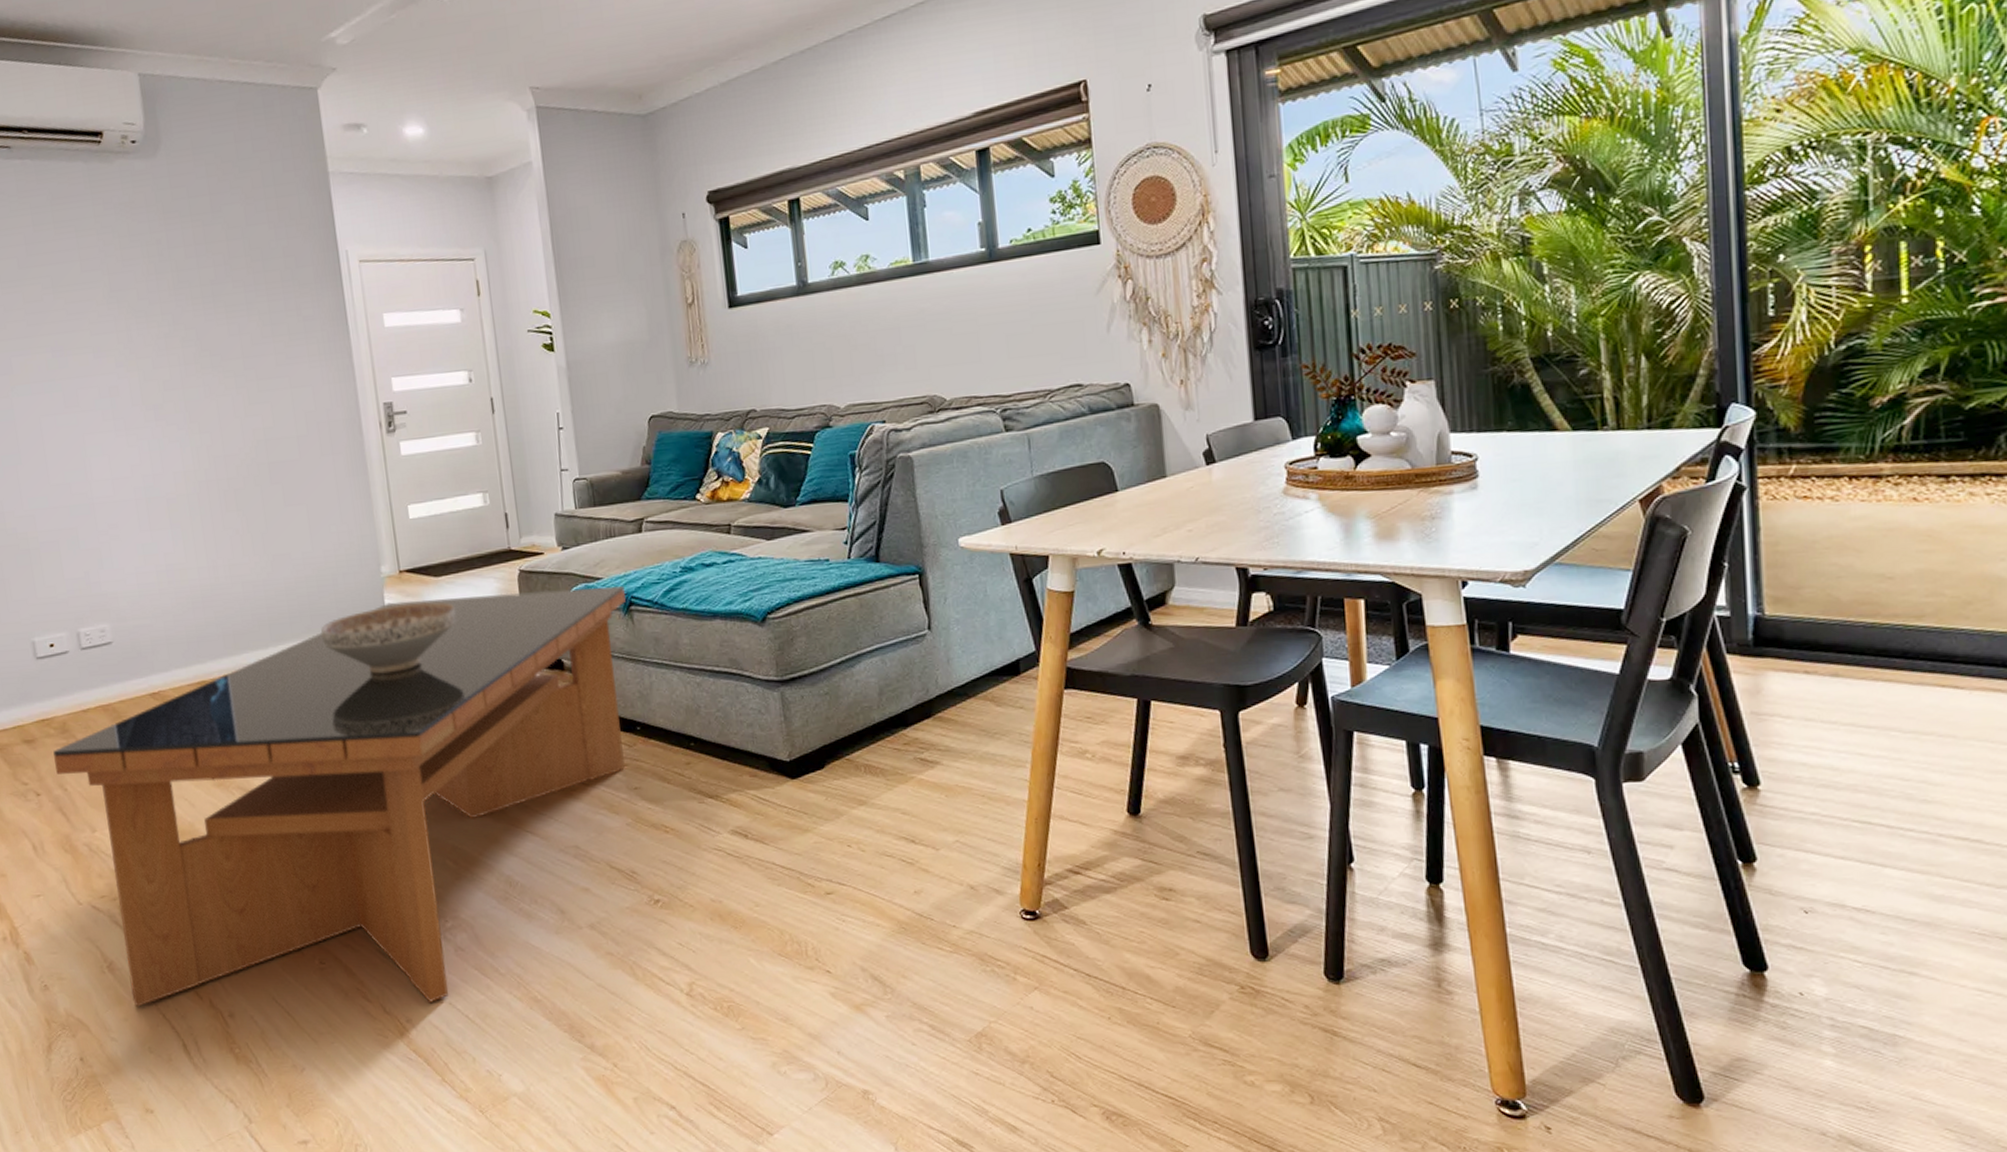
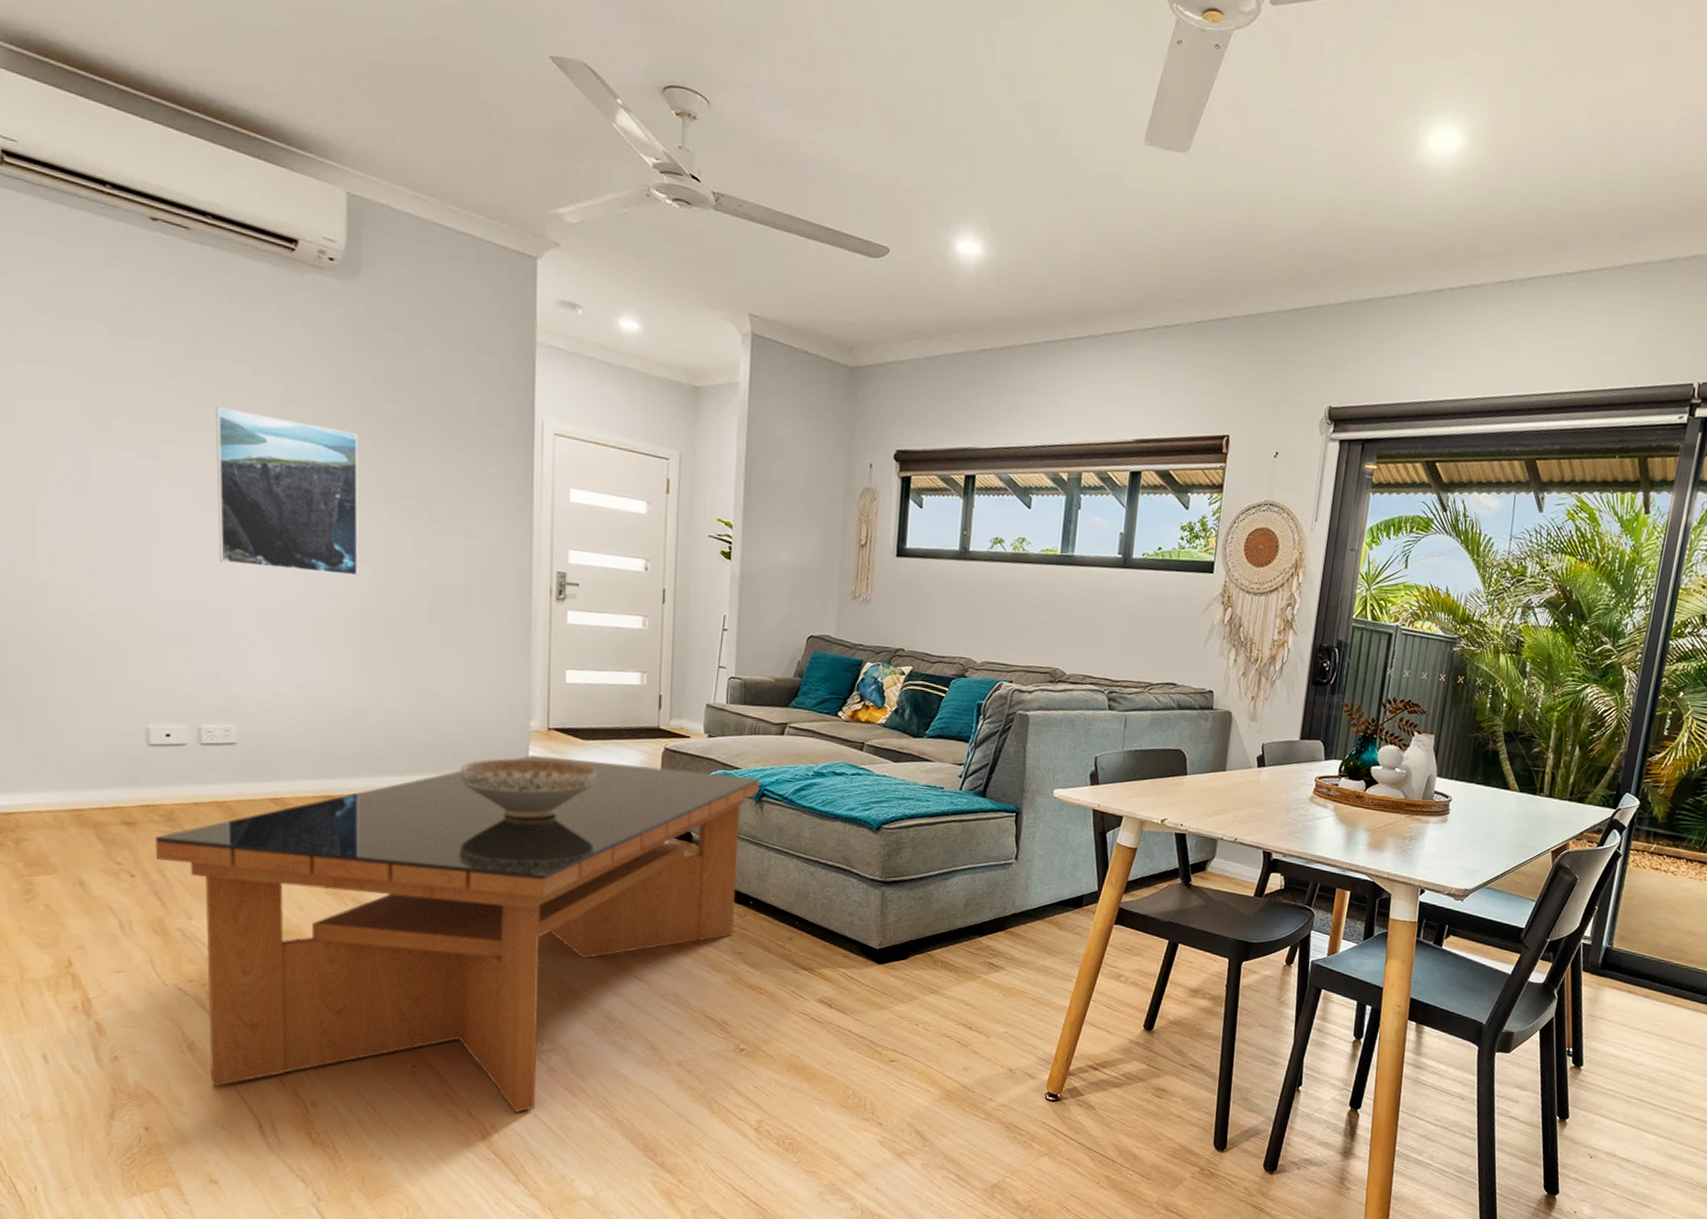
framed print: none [53,306,199,463] -> present [216,406,358,576]

